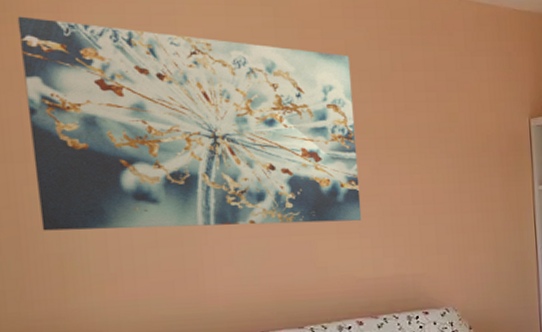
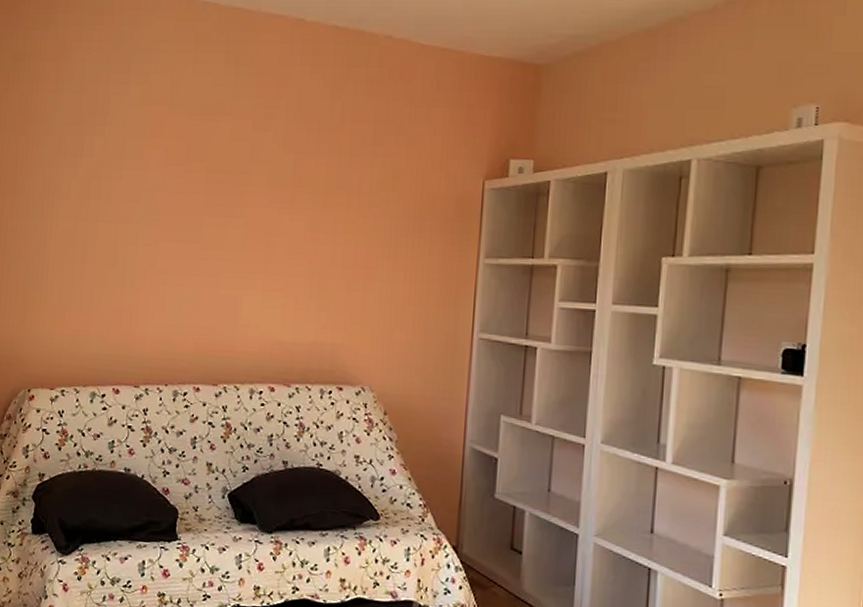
wall art: present [17,16,362,231] -> none [16,64,301,279]

